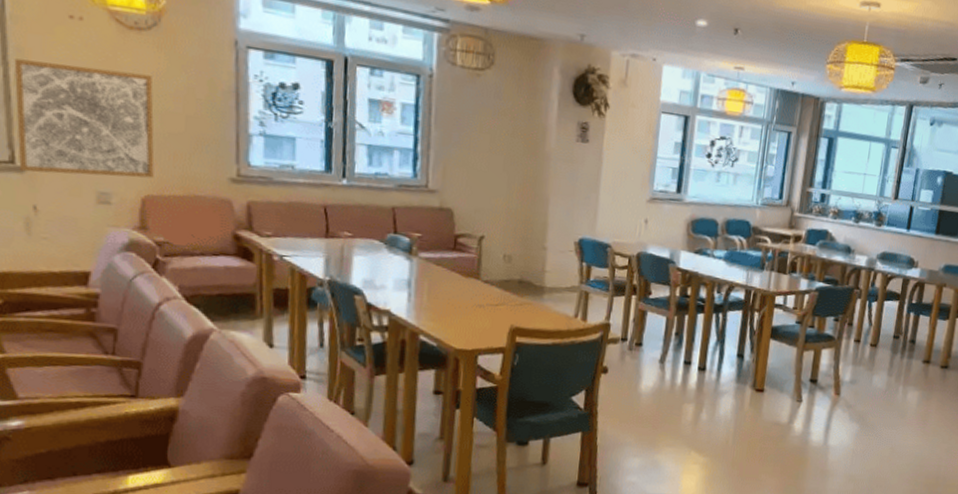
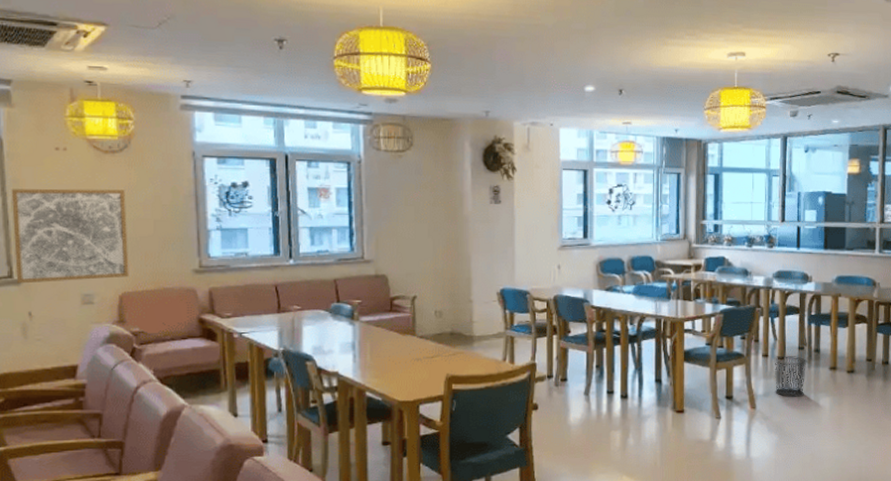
waste bin: none [862,342,901,388] -> present [773,355,807,397]

